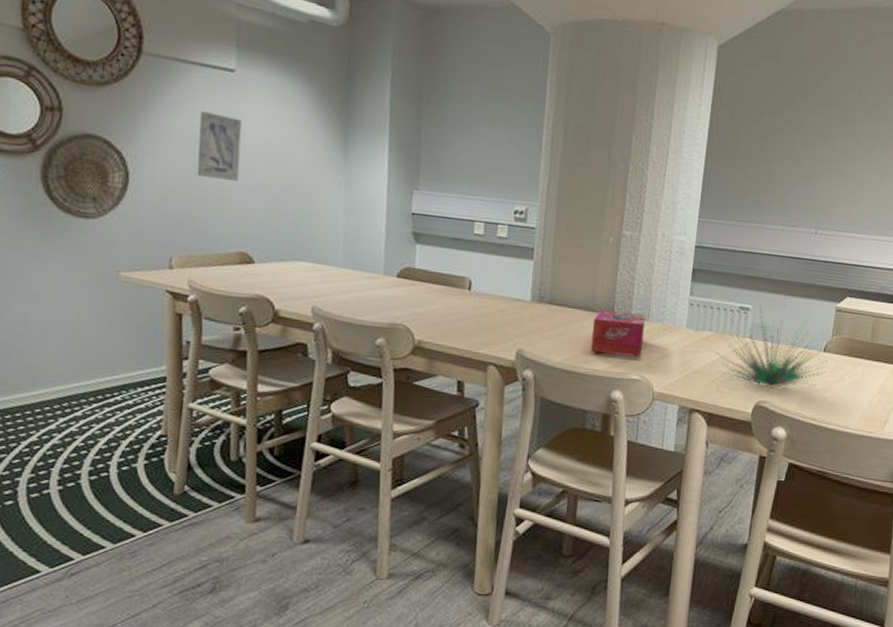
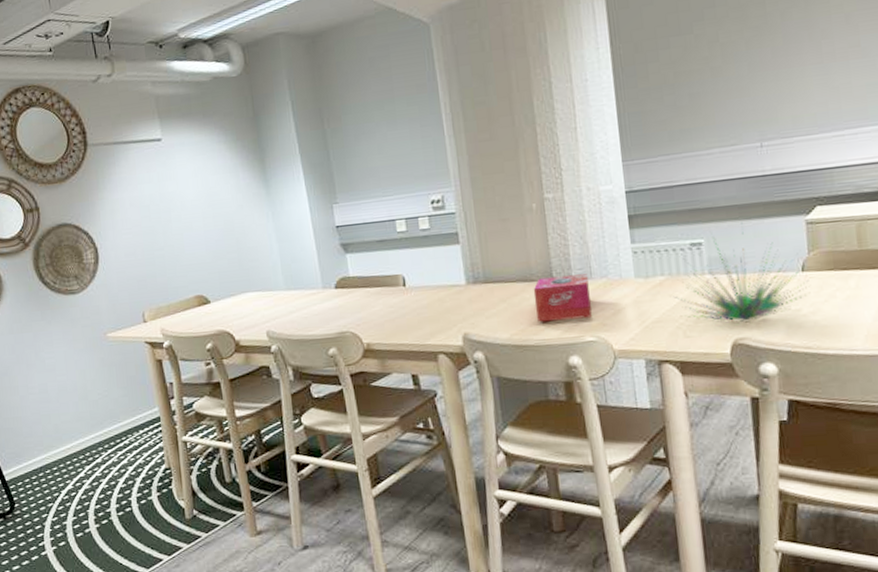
wall art: present [196,111,242,181] -> none [141,179,183,238]

